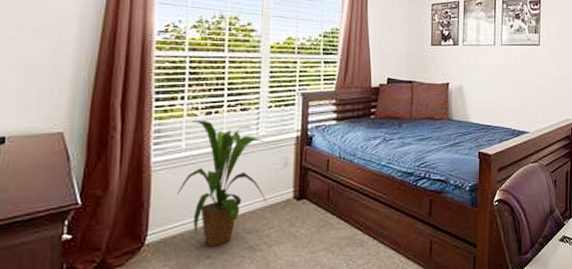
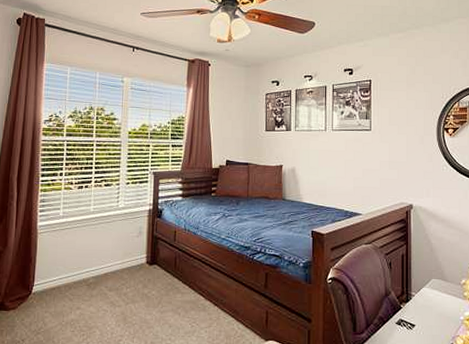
house plant: present [177,121,267,247] -> none [56,193,125,300]

